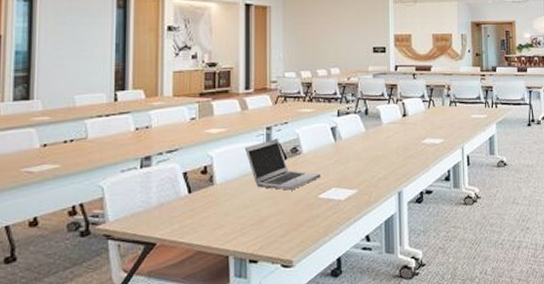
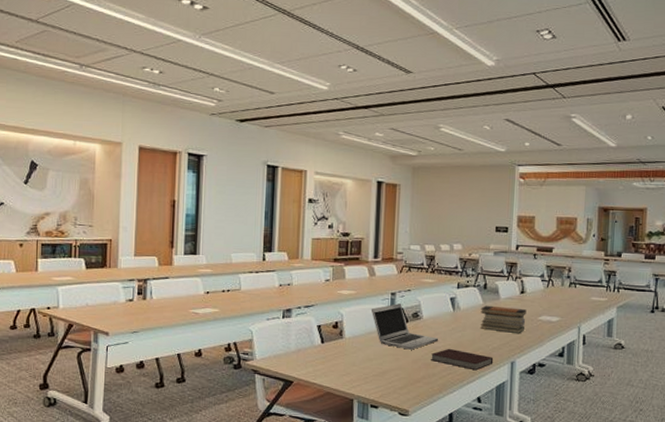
notebook: none [314,183,380,206] -> present [431,348,494,371]
book stack: none [363,132,410,160] -> present [480,305,527,333]

